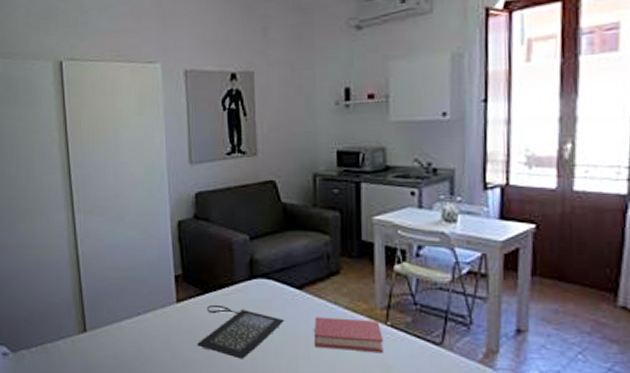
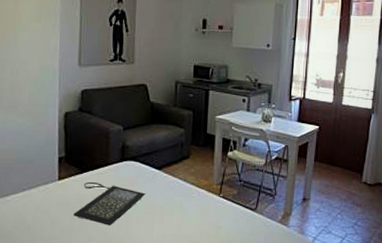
book: present [314,317,384,354] -> none [167,191,217,218]

